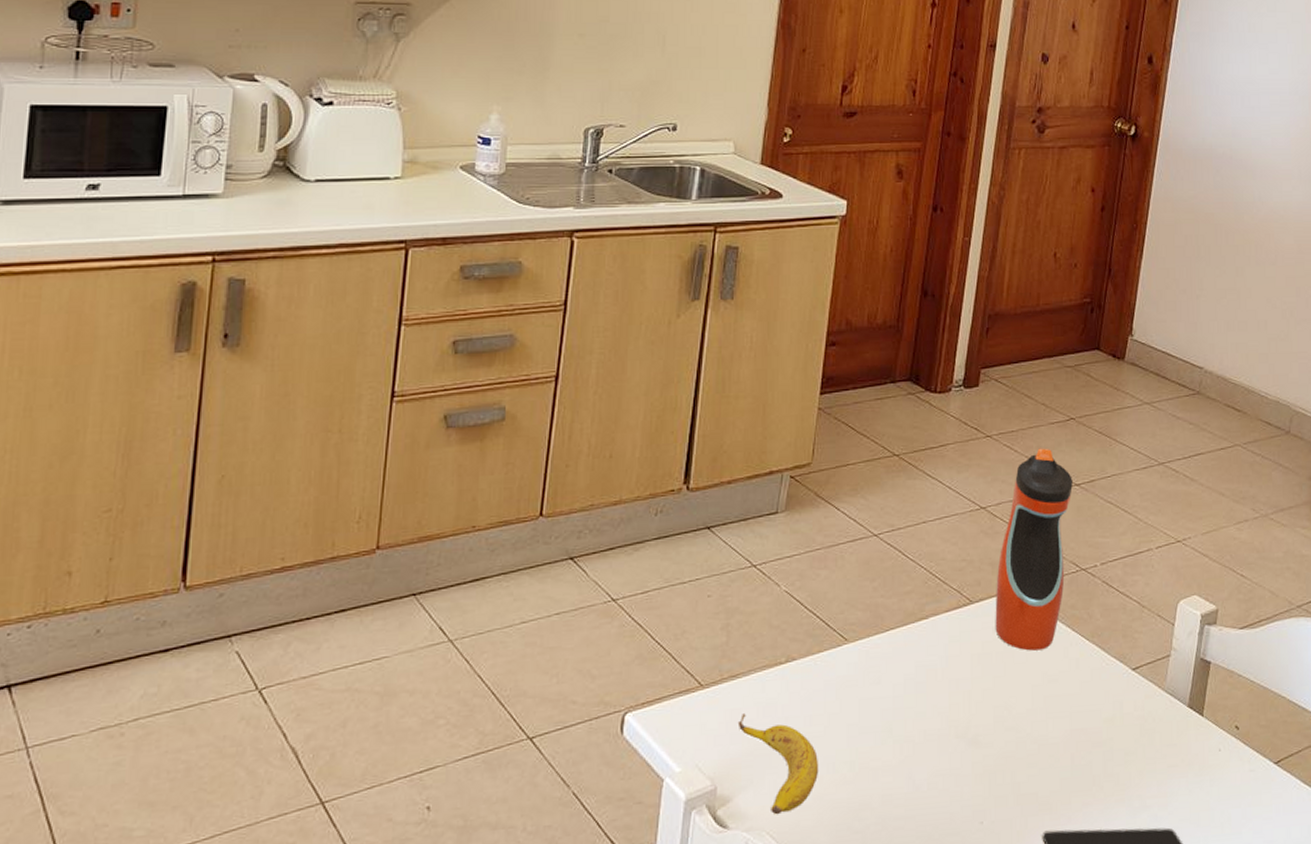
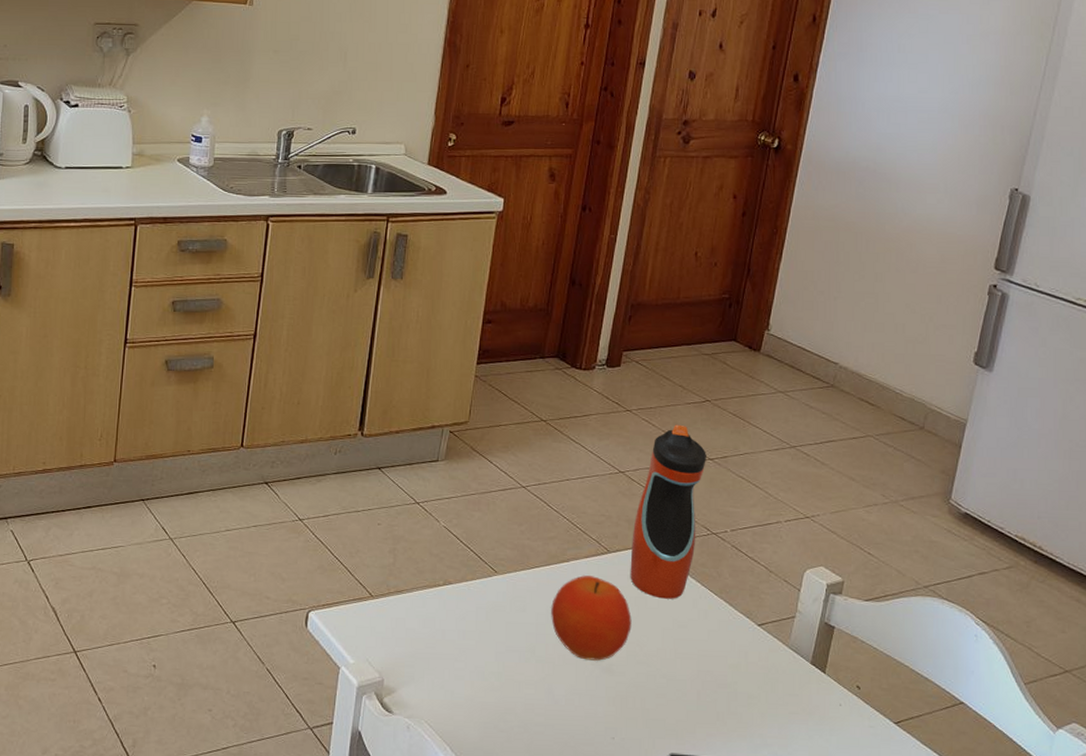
banana: present [737,713,818,815] -> none [402,623,470,708]
fruit: none [909,632,998,734] -> present [551,575,632,661]

